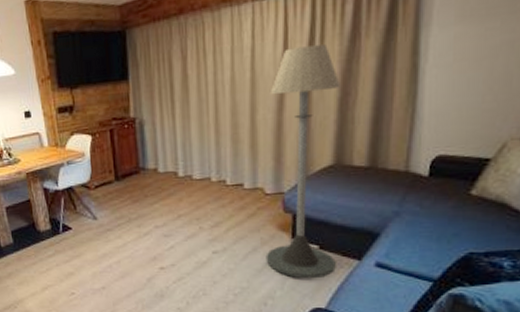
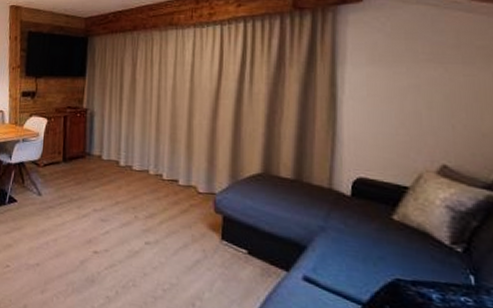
floor lamp: present [265,44,340,279] -> none [196,68,268,285]

